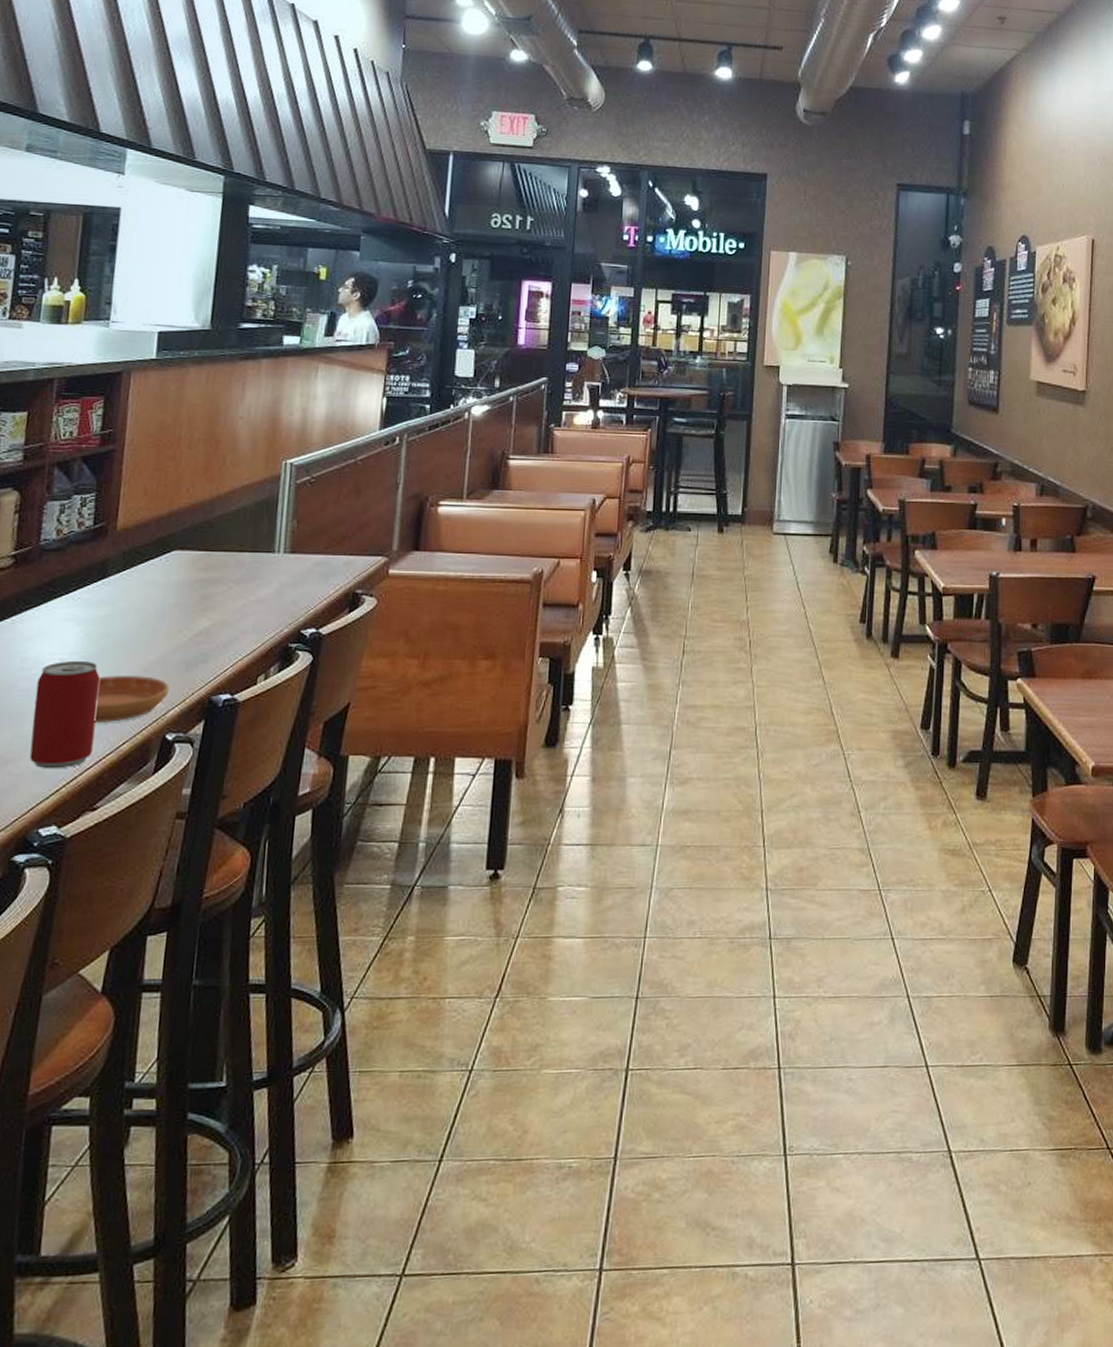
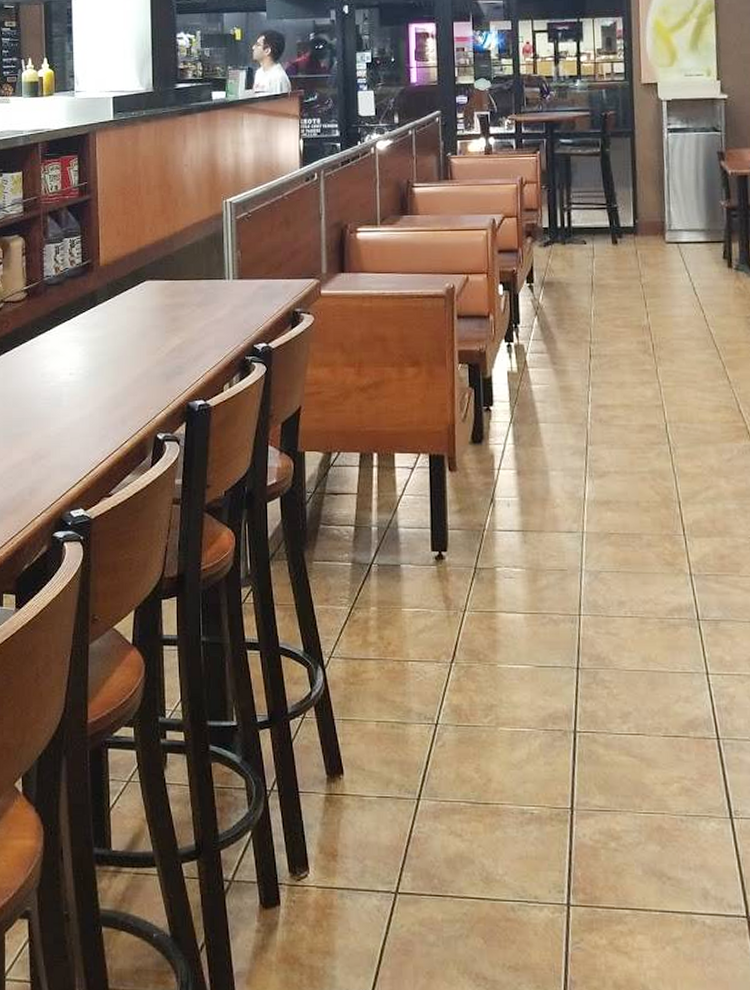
beer can: present [29,660,99,769] -> none [55,374,103,463]
saucer: present [94,676,170,722] -> none [100,386,155,425]

